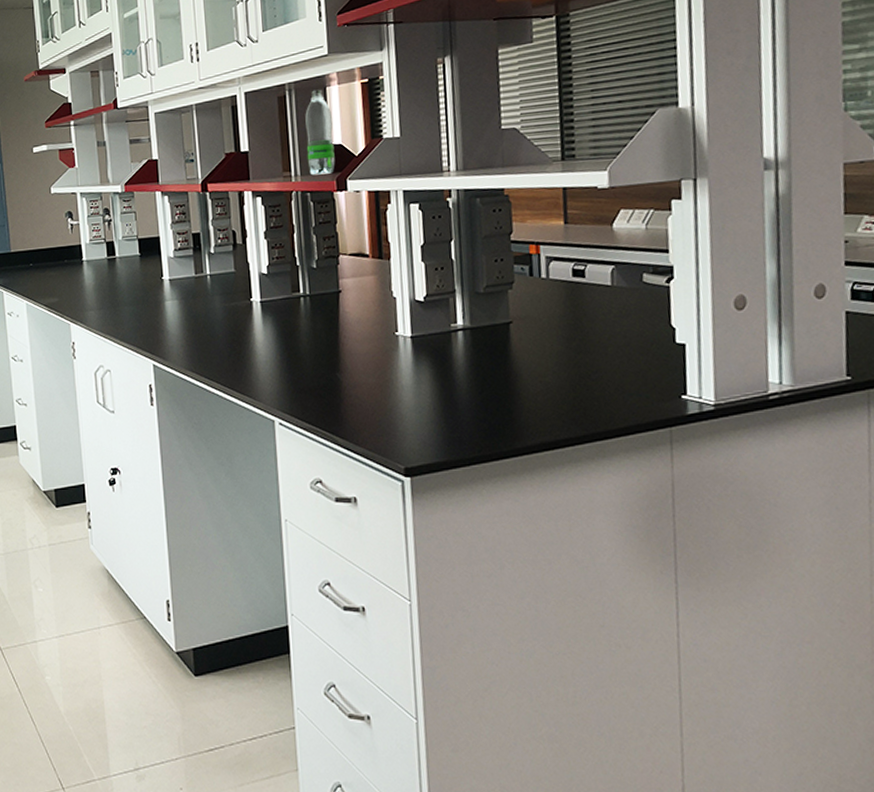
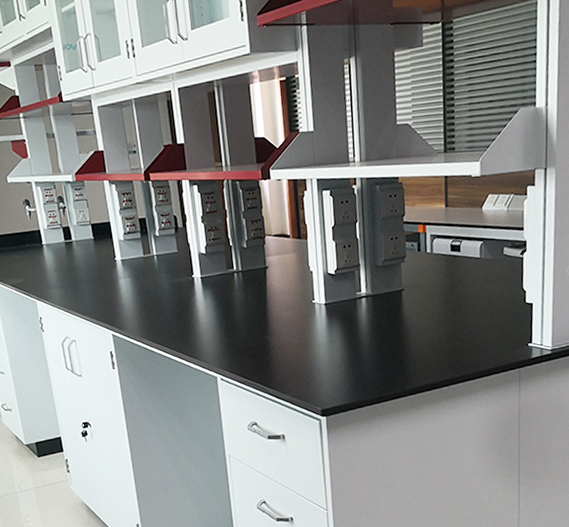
bottle: present [305,89,335,176] -> none [232,86,260,166]

